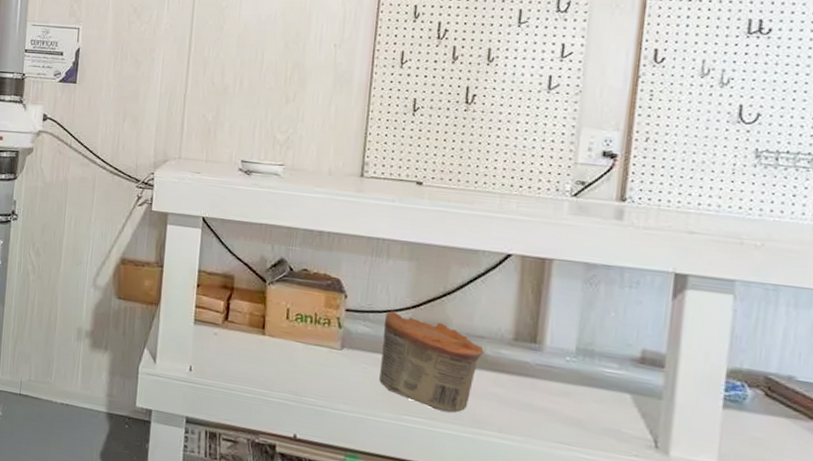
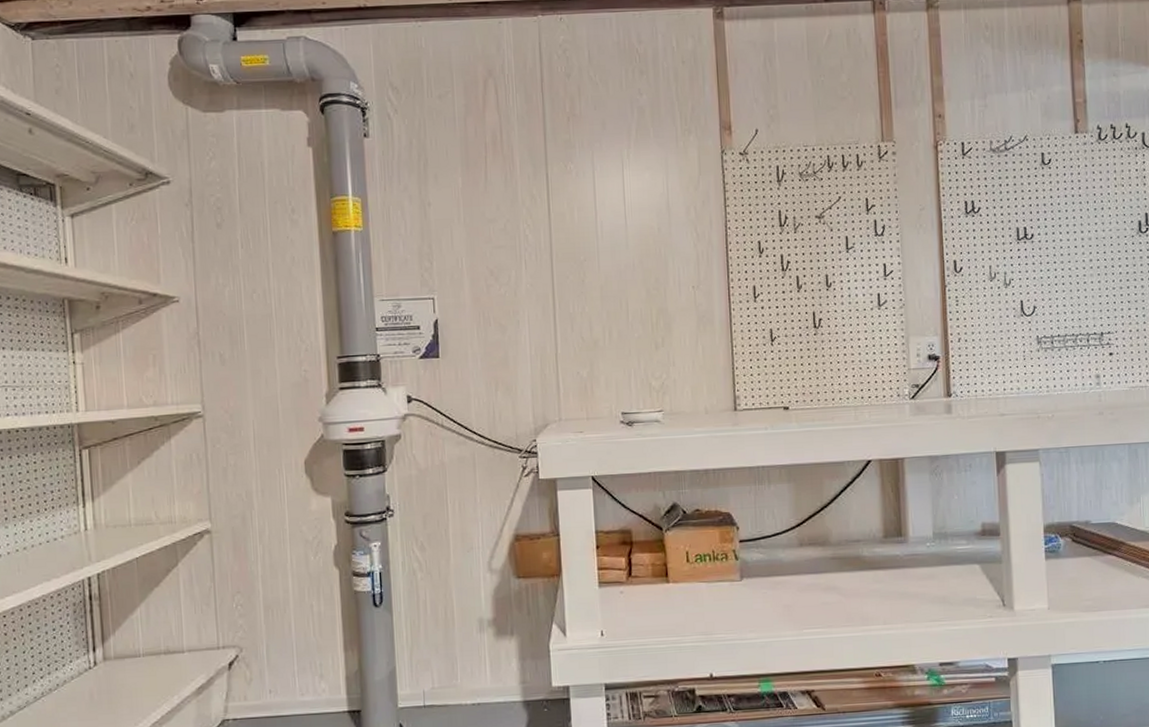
can: present [379,311,485,413] -> none [774,533,863,618]

